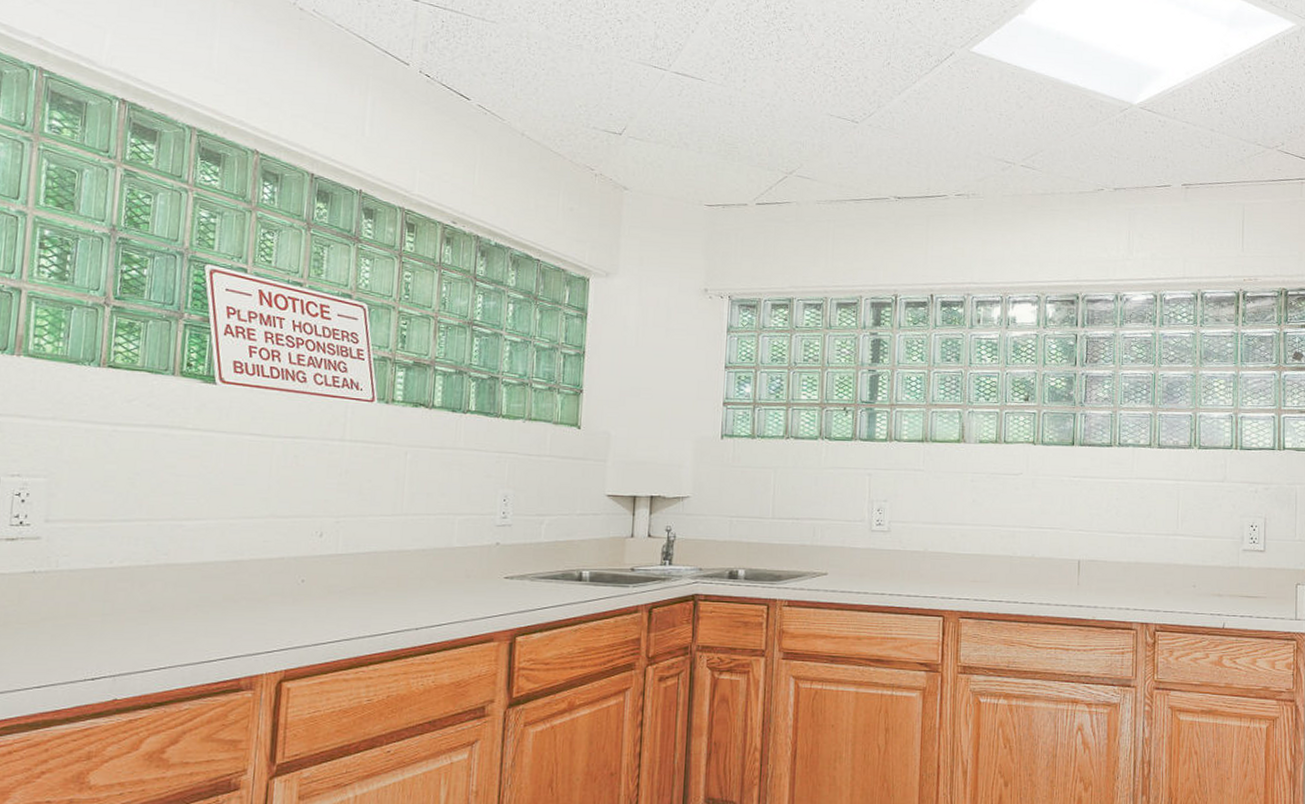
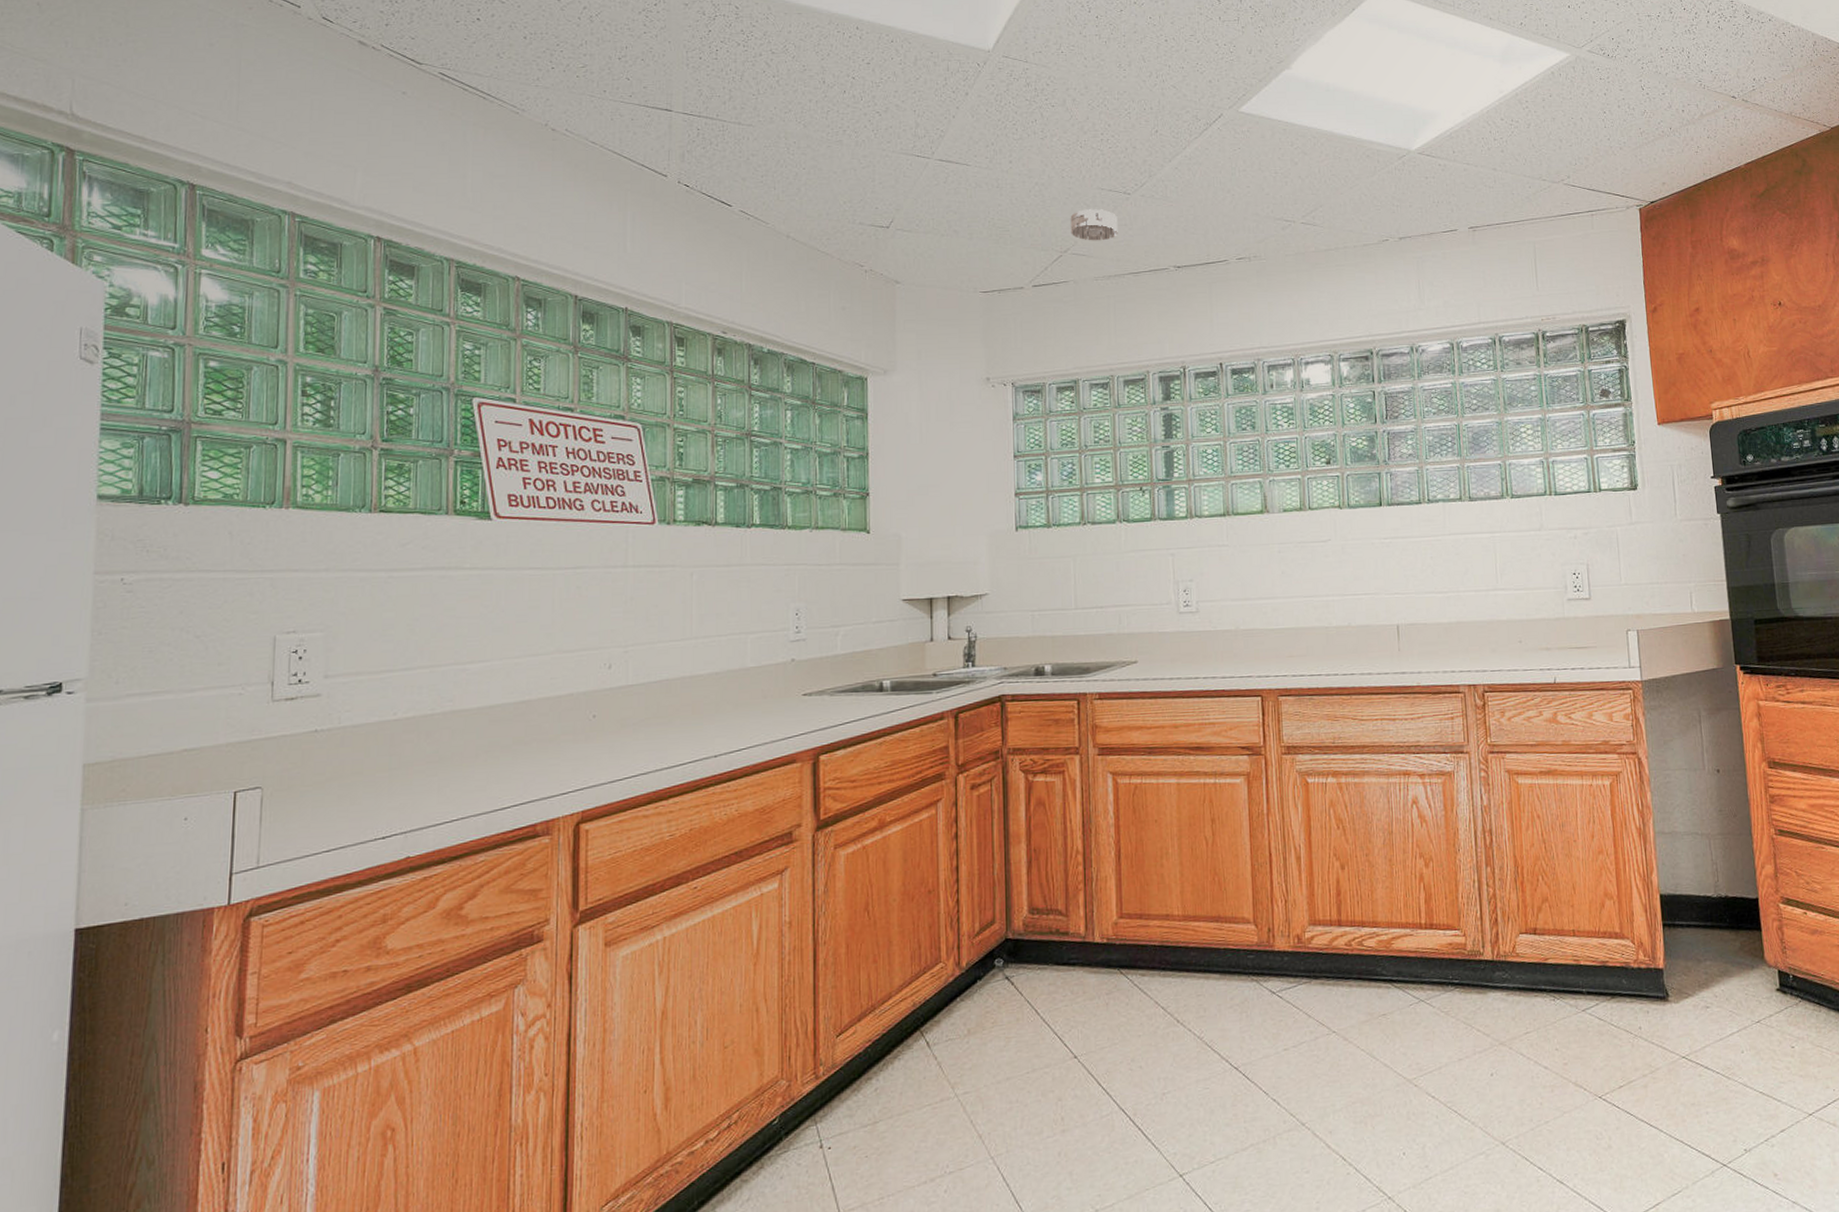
smoke detector: none [797,133,844,166] -> present [1070,208,1118,241]

